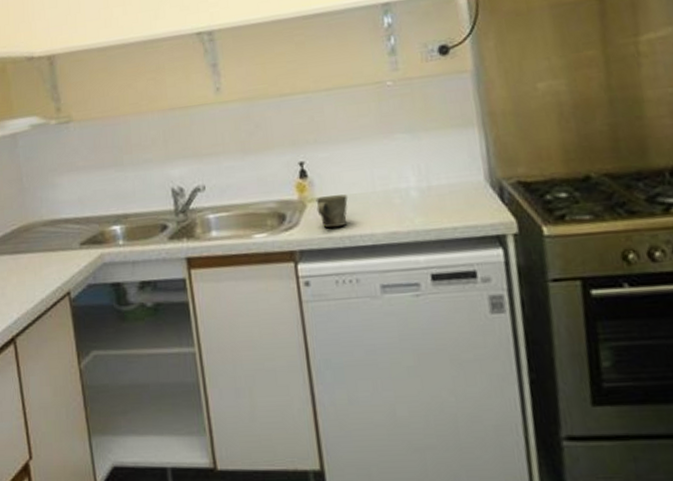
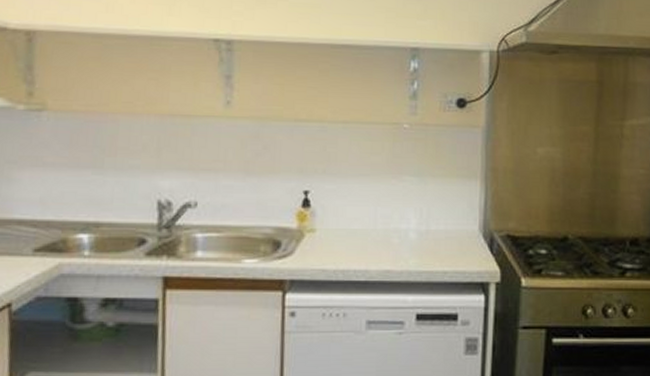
mug: present [315,194,348,228] -> none [314,228,347,261]

